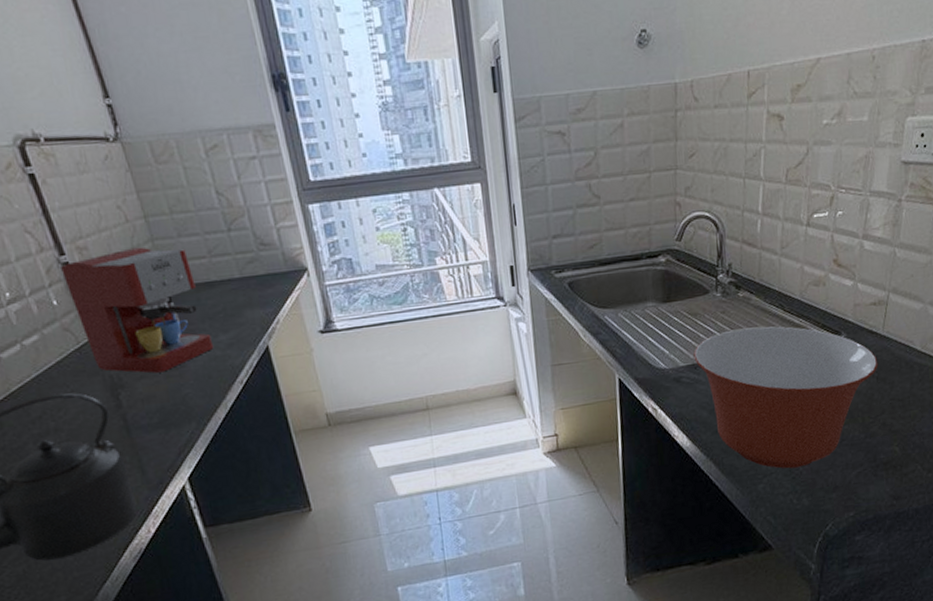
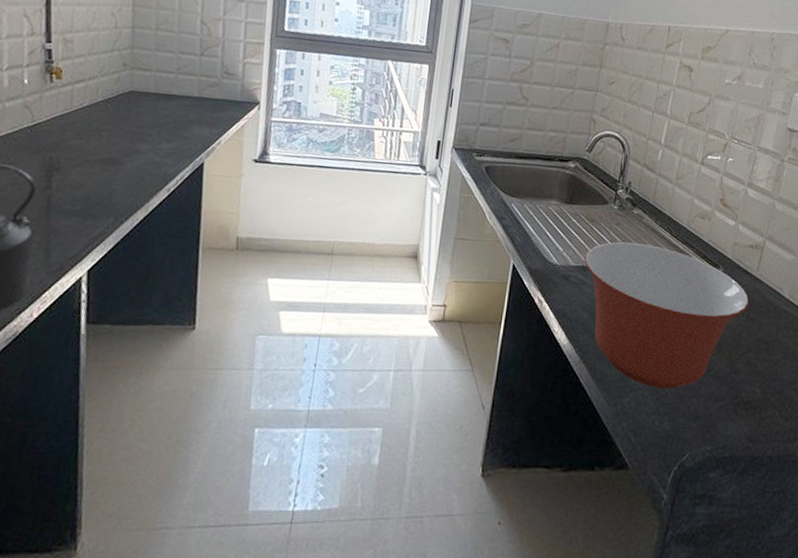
coffee maker: present [61,247,214,373] -> none [41,50,158,165]

